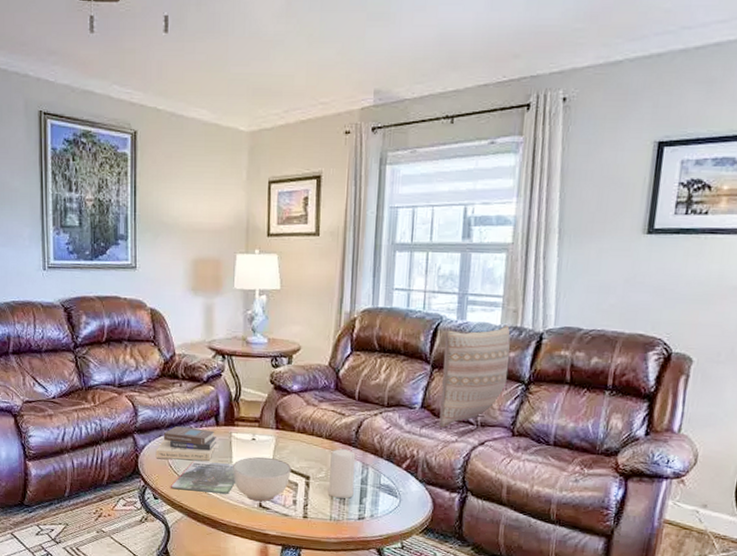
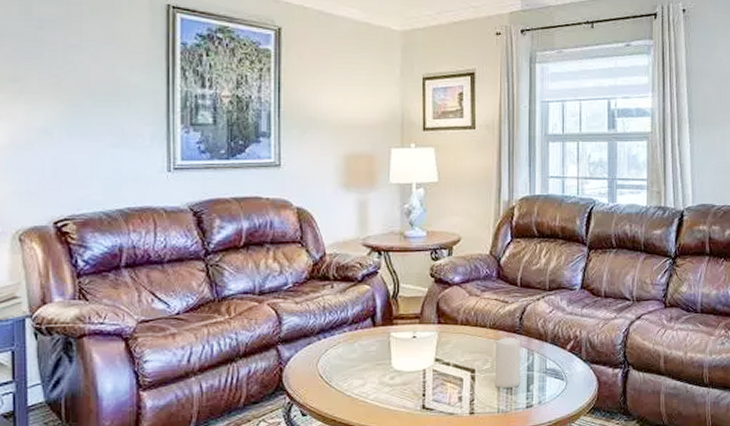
books: present [155,426,216,461] -> none [303,331,373,370]
magazine: present [170,460,235,494] -> none [320,366,395,402]
bowl: present [233,456,291,502] -> none [392,354,455,403]
pillow: present [439,325,511,428] -> none [598,205,657,306]

